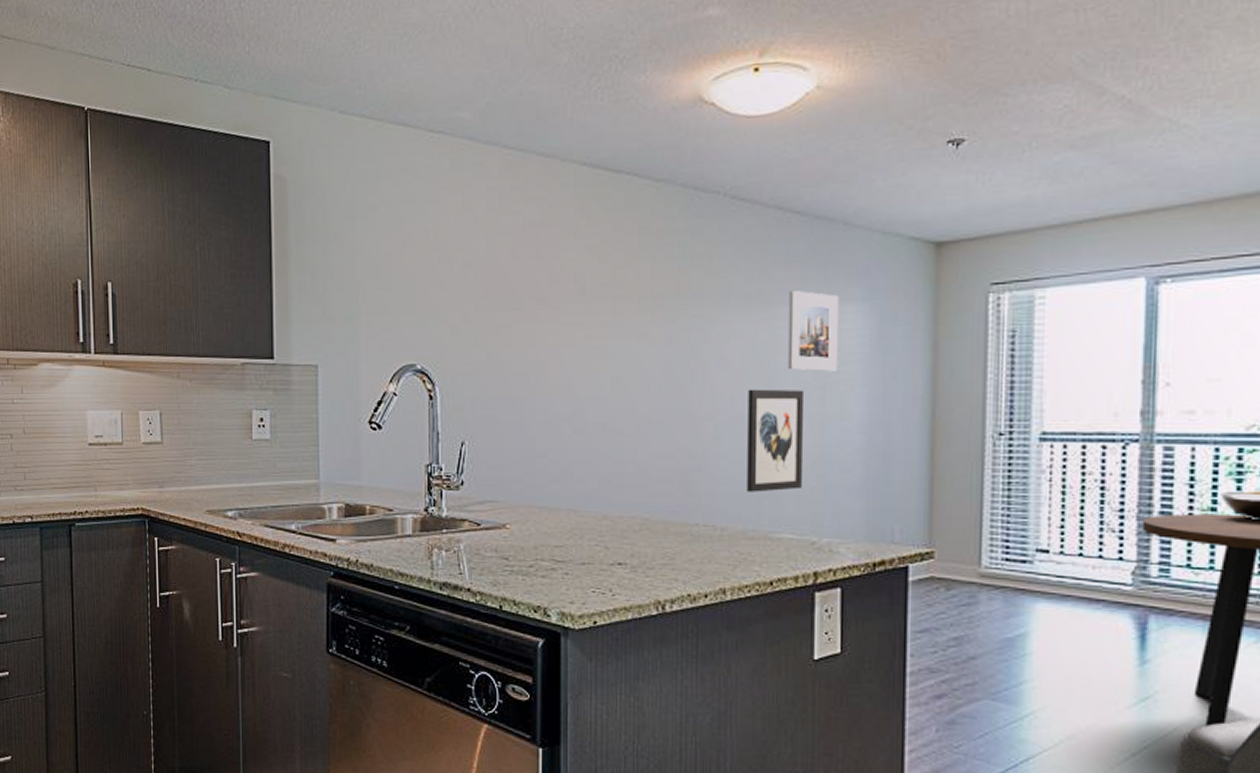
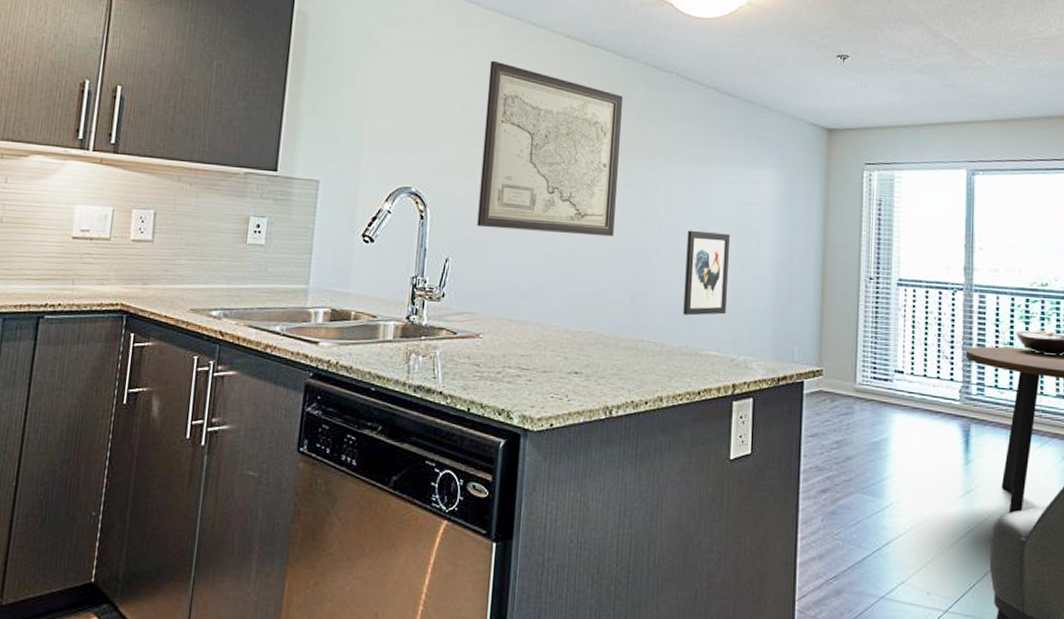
wall art: none [492,205,658,405] -> present [477,60,623,237]
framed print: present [788,291,840,371] -> none [719,155,759,221]

